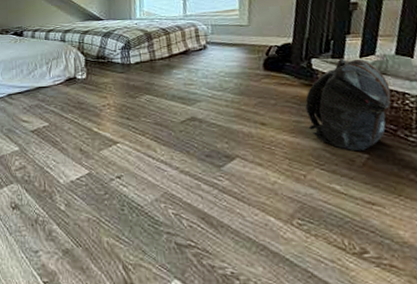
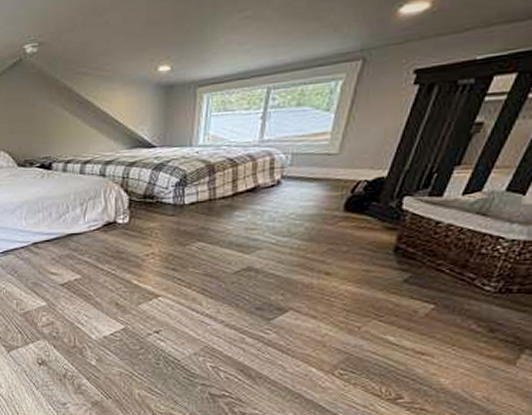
backpack: present [305,58,392,152] -> none [378,196,486,302]

